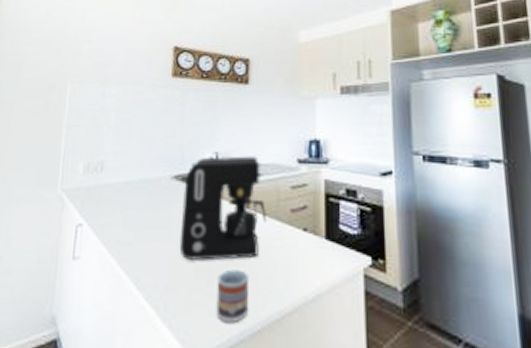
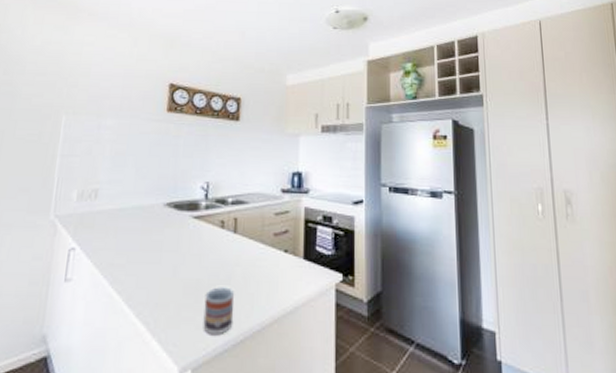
coffee maker: present [179,156,267,262] -> none [170,185,253,281]

